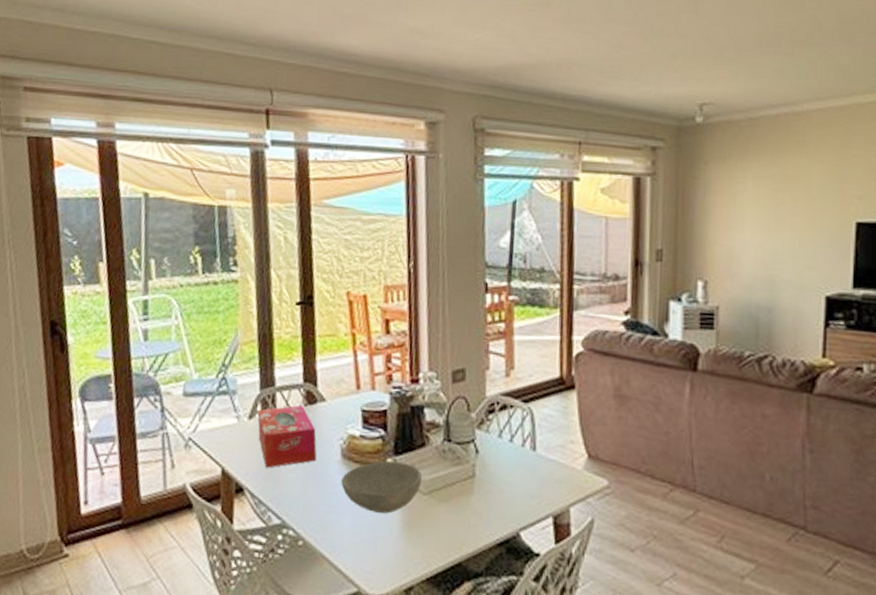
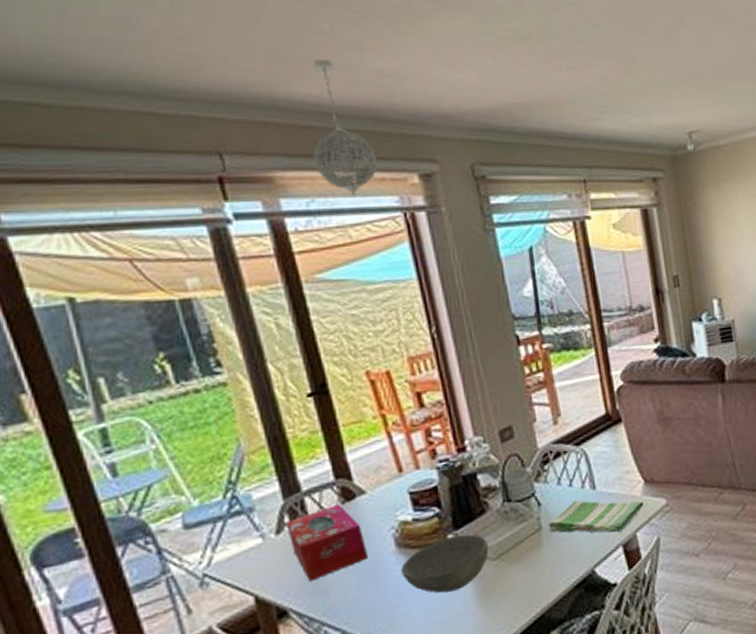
pendant light: none [340,16,392,137] -> present [313,60,377,197]
dish towel: none [482,457,584,501] -> present [548,500,645,533]

